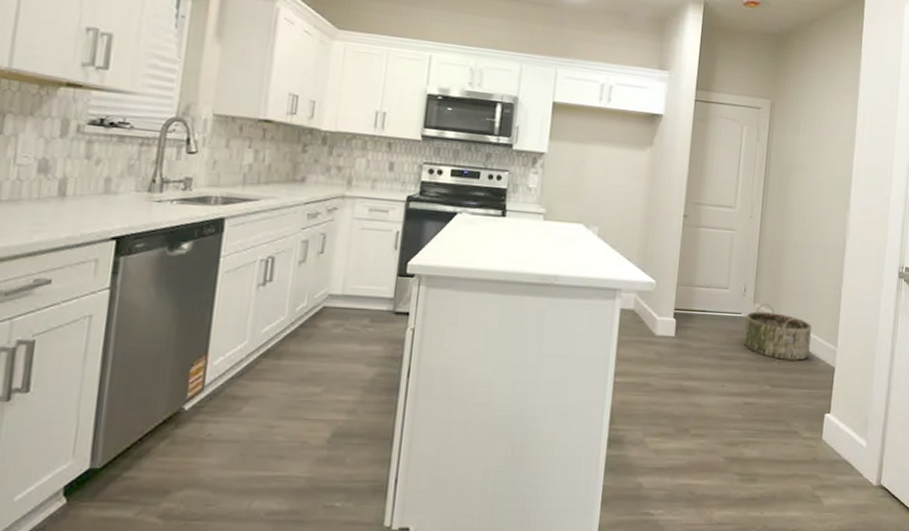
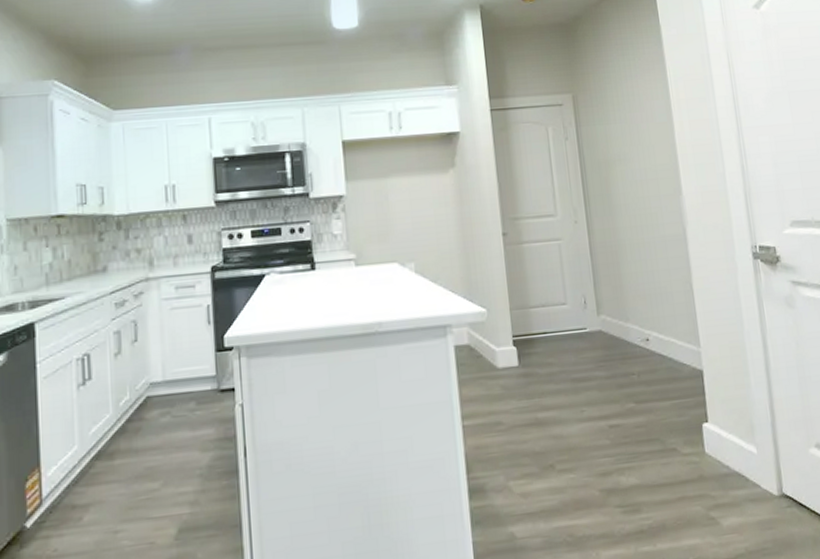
basket: present [743,303,812,361] -> none [591,312,672,372]

